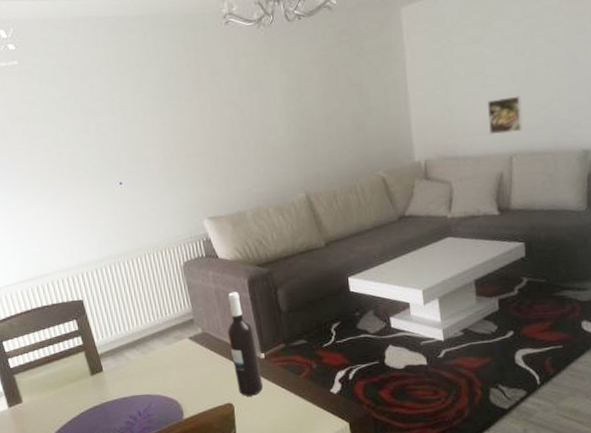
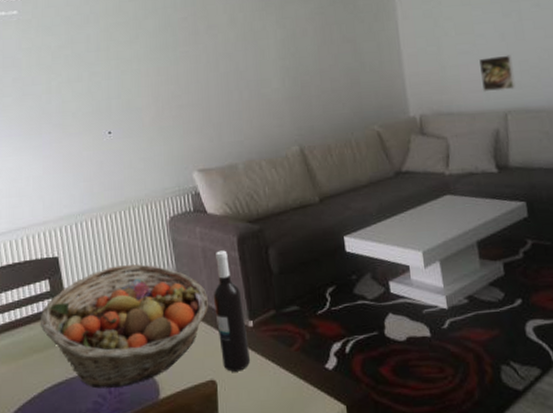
fruit basket: none [72,305,224,411] -> present [40,264,209,389]

